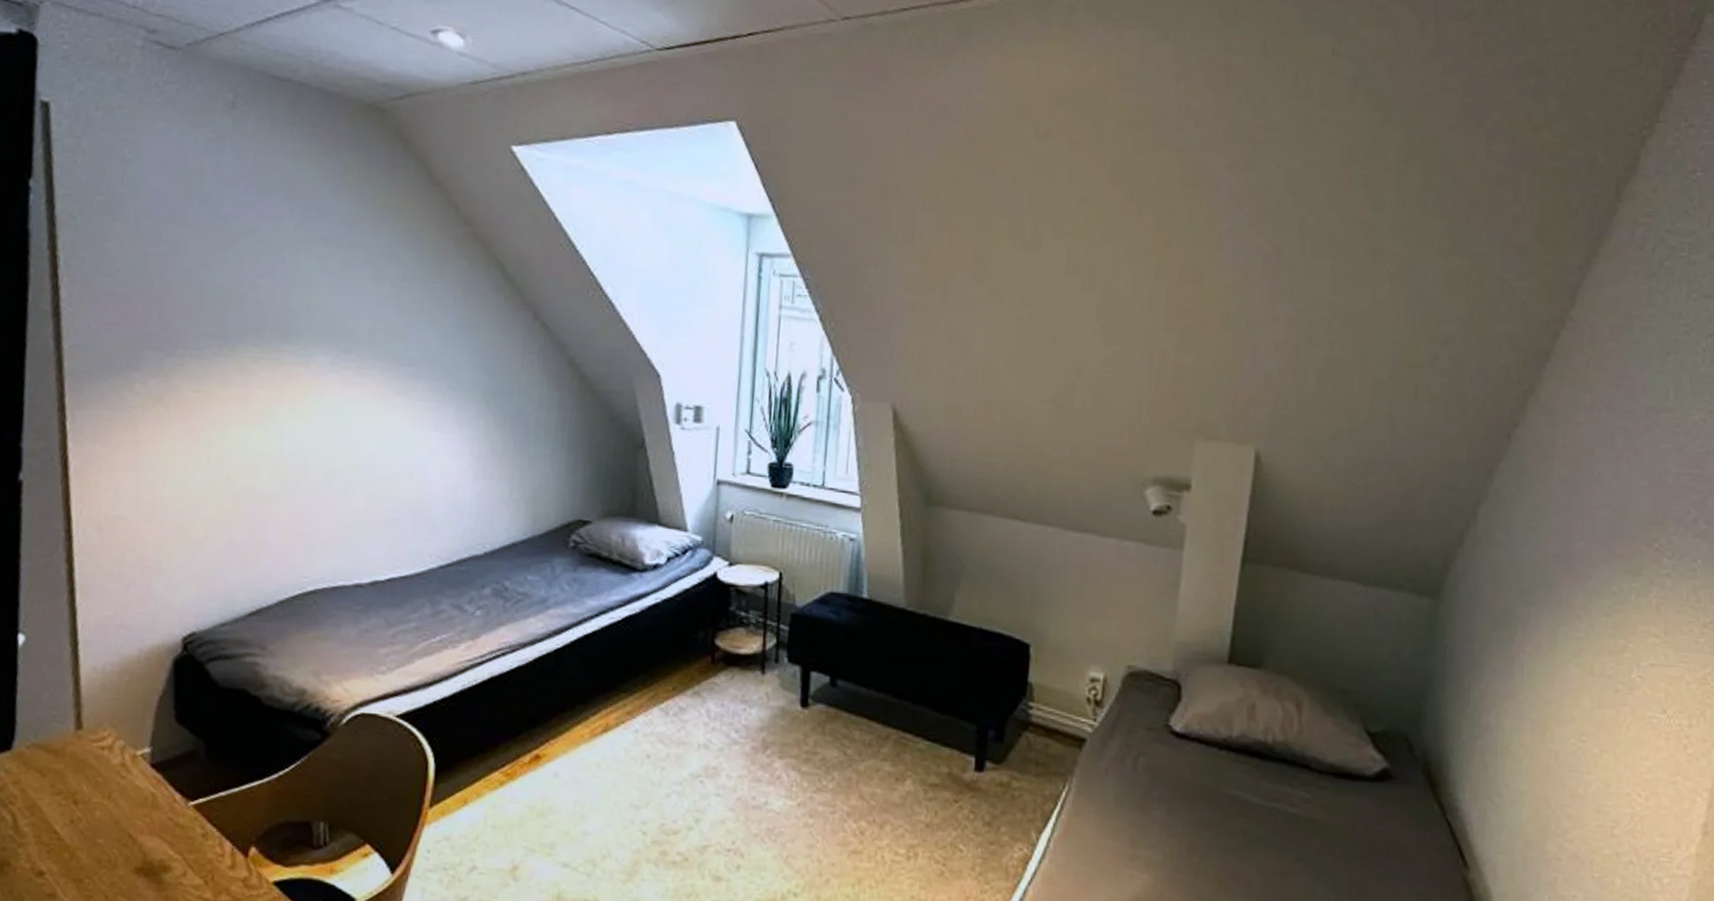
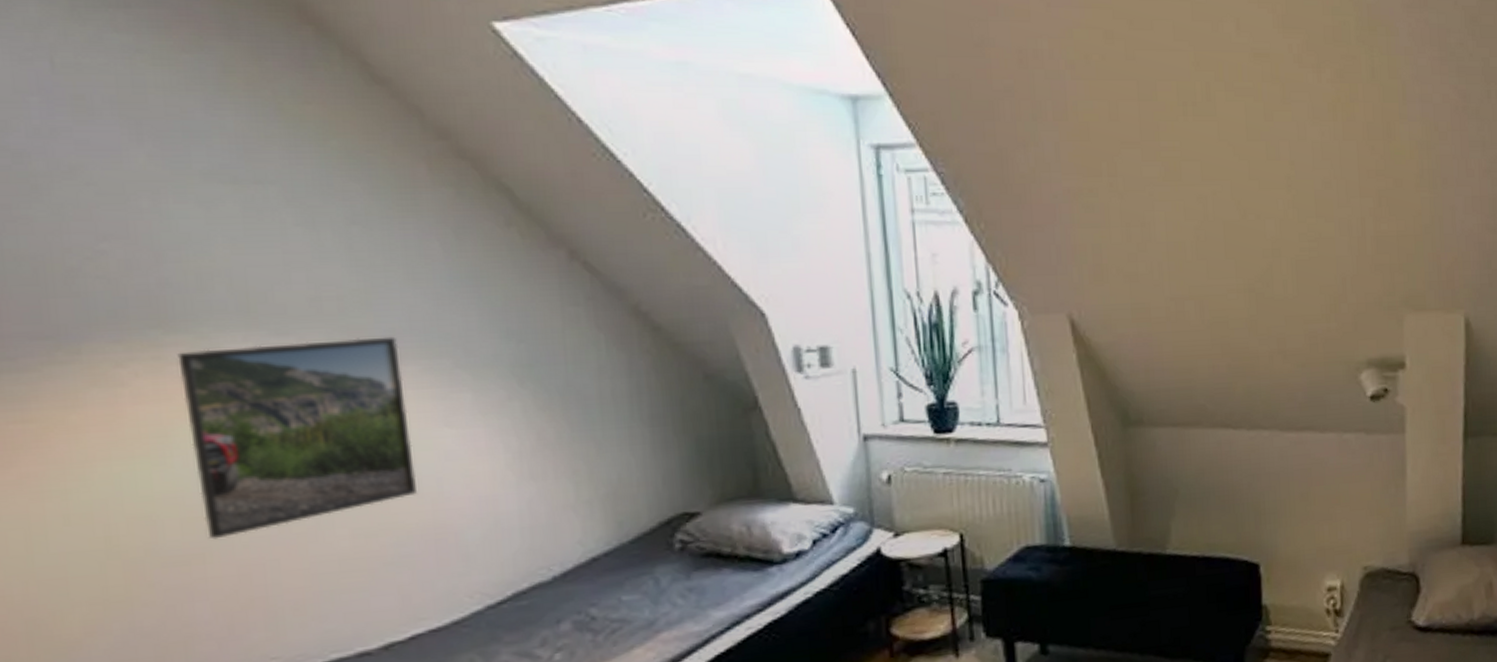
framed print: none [282,357,416,488] -> present [177,336,417,540]

